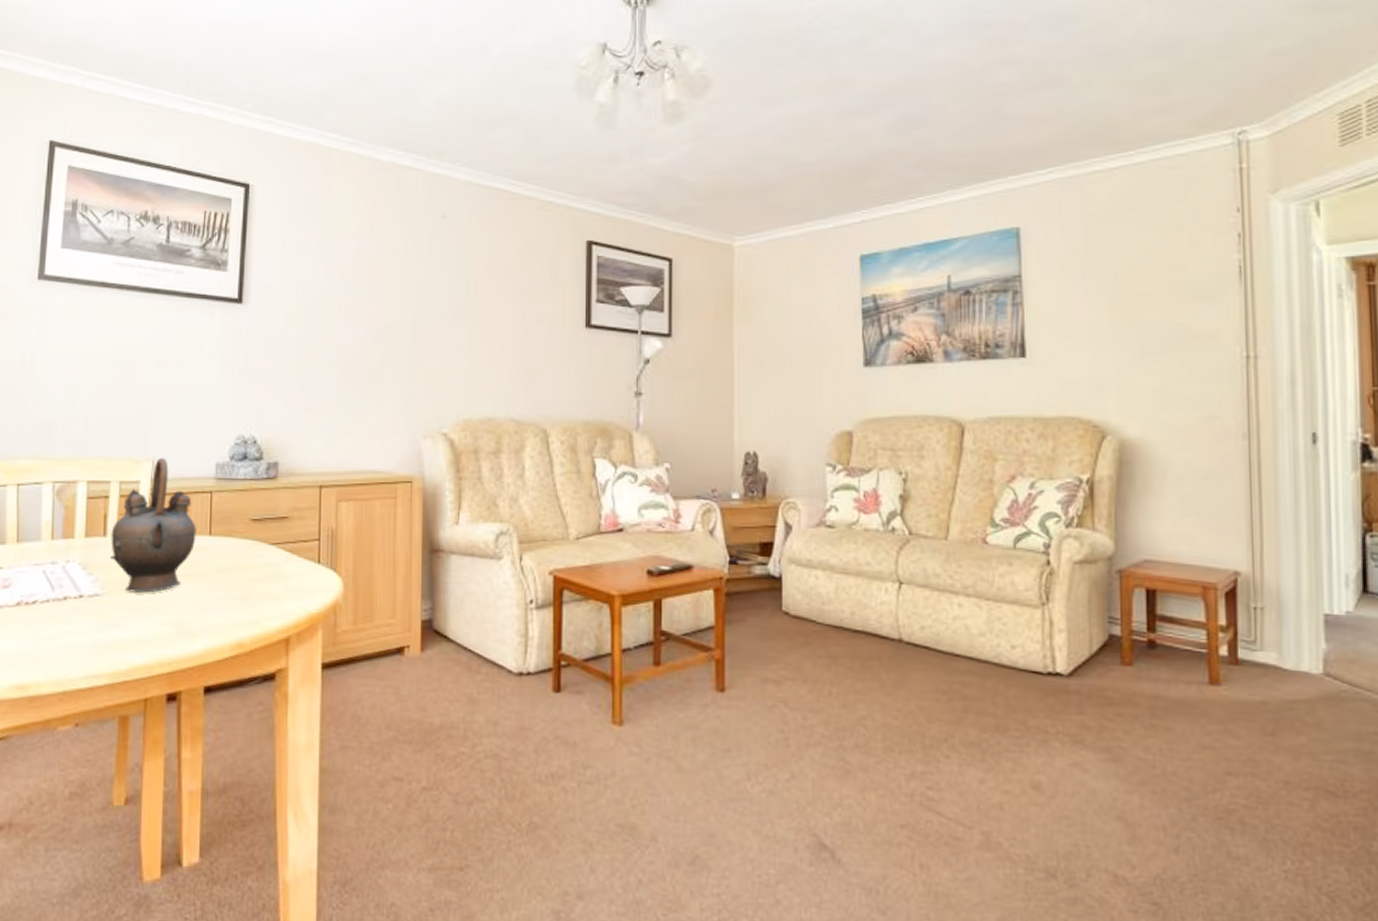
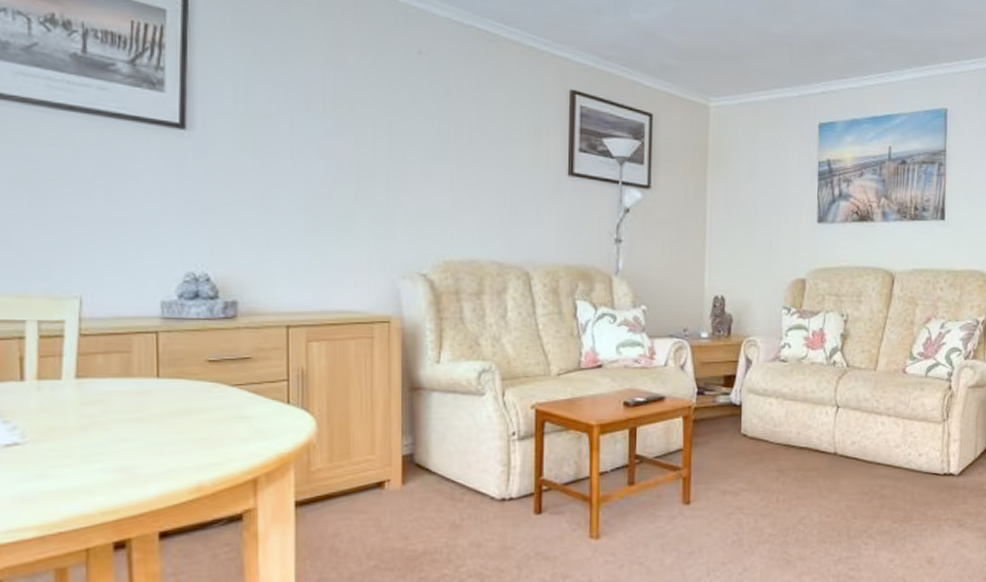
teapot: present [110,457,197,593] -> none [30,294,141,440]

